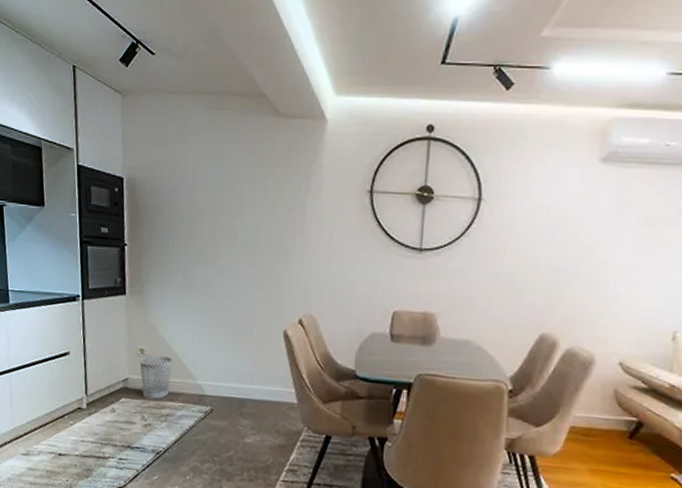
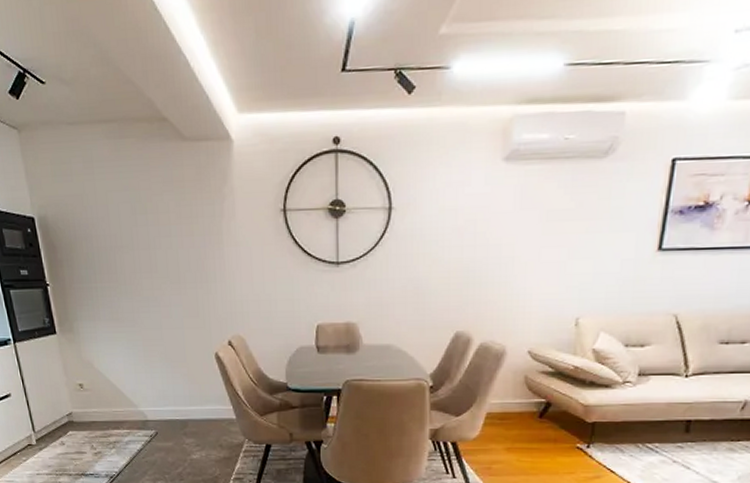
wastebasket: present [140,355,172,399] -> none [81,389,114,429]

